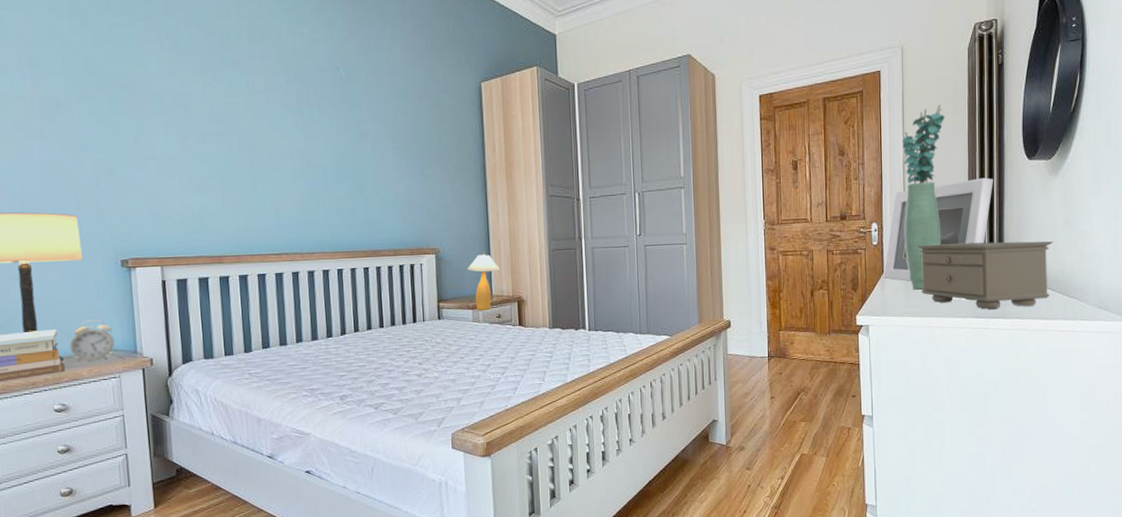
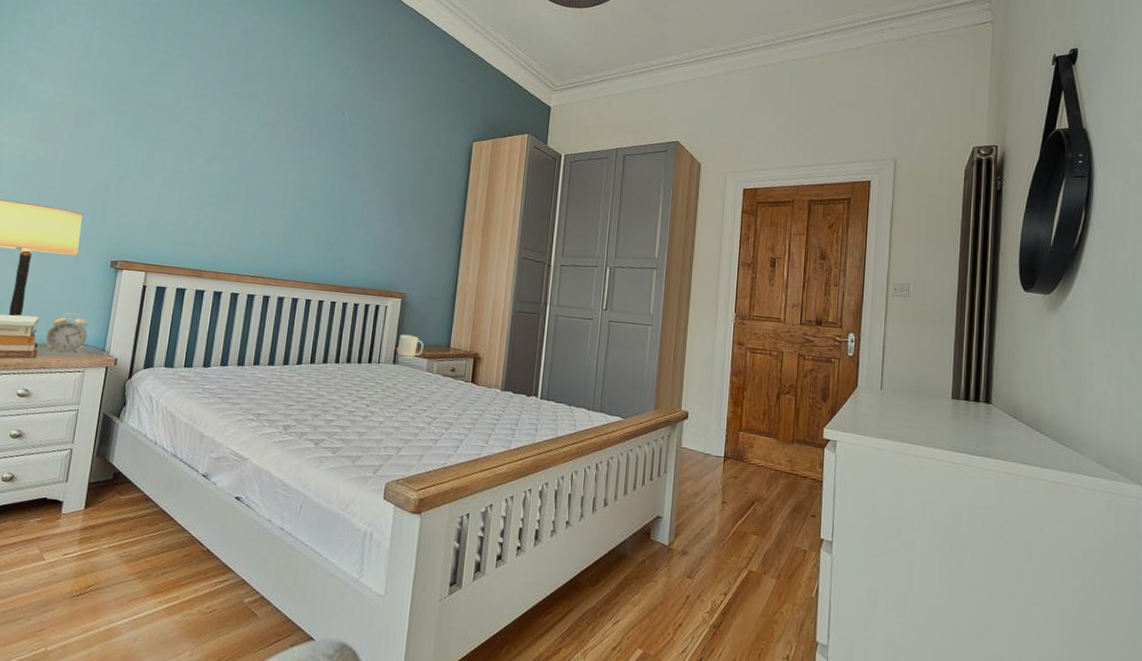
mug: none [439,289,466,311] -> present [396,334,424,357]
table lamp: present [467,251,501,311] -> none [429,302,463,362]
picture frame: present [883,177,993,282] -> none [857,302,984,402]
vase: present [902,105,945,290] -> none [882,222,936,412]
jewelry box: present [917,241,1053,309] -> none [896,364,1049,449]

